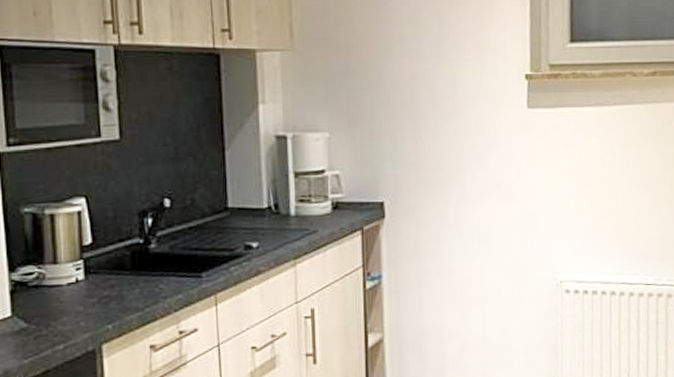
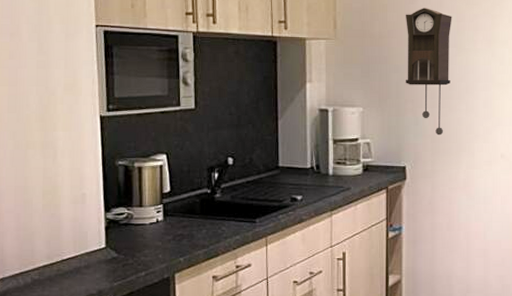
pendulum clock: none [377,10,434,164] -> present [406,8,452,136]

